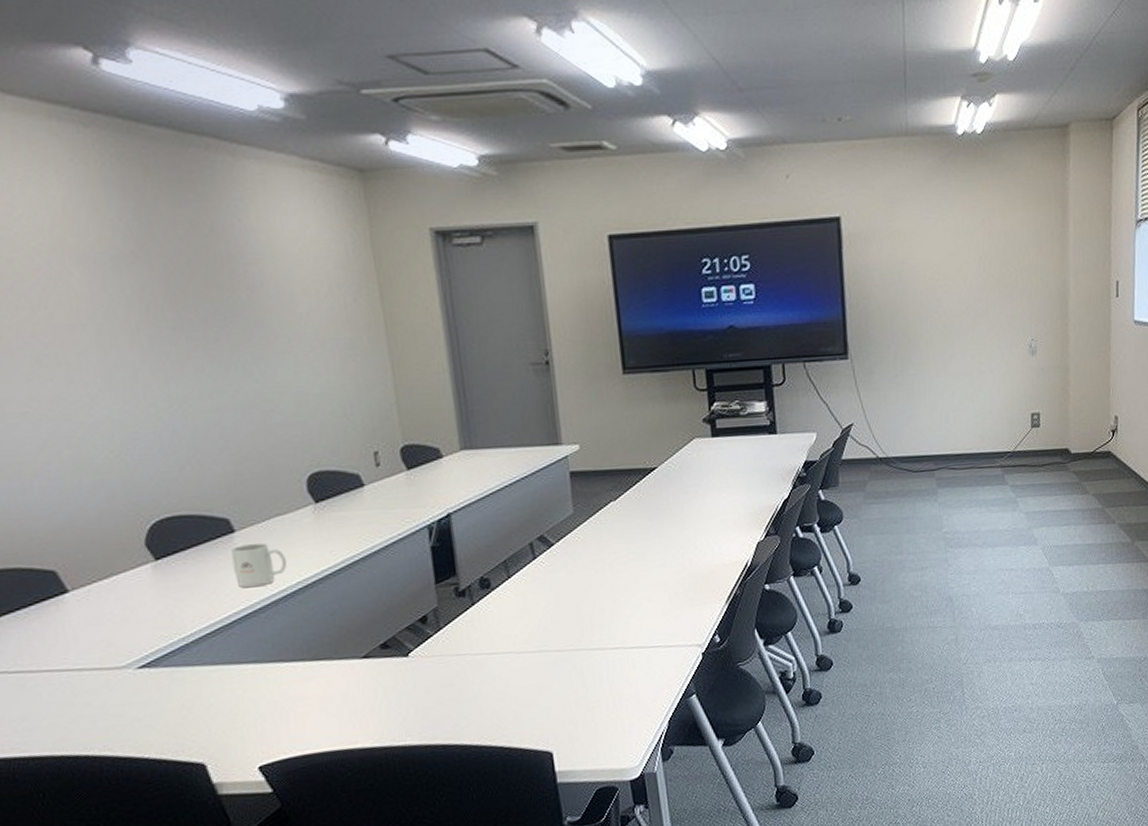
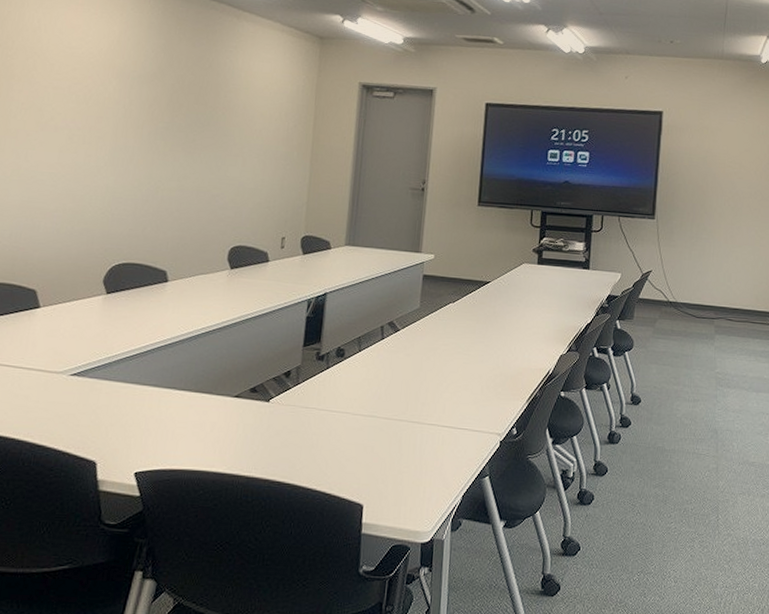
mug: present [231,542,287,588] -> none [158,292,199,327]

